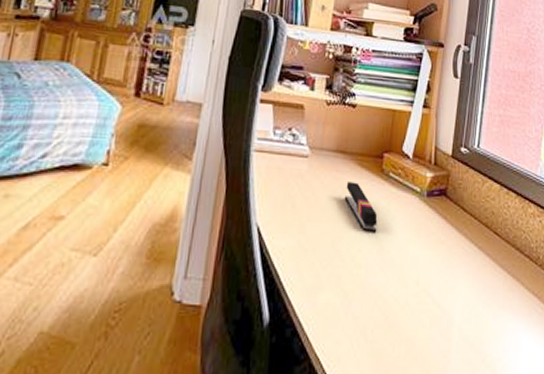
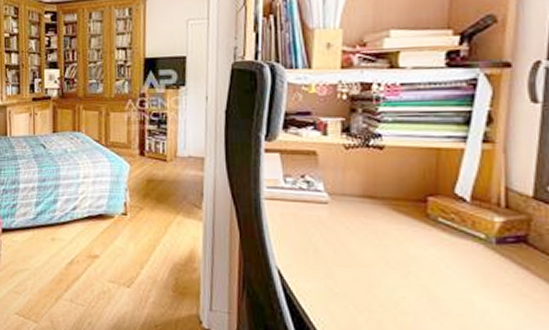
stapler: present [344,182,378,232] -> none [377,228,426,280]

